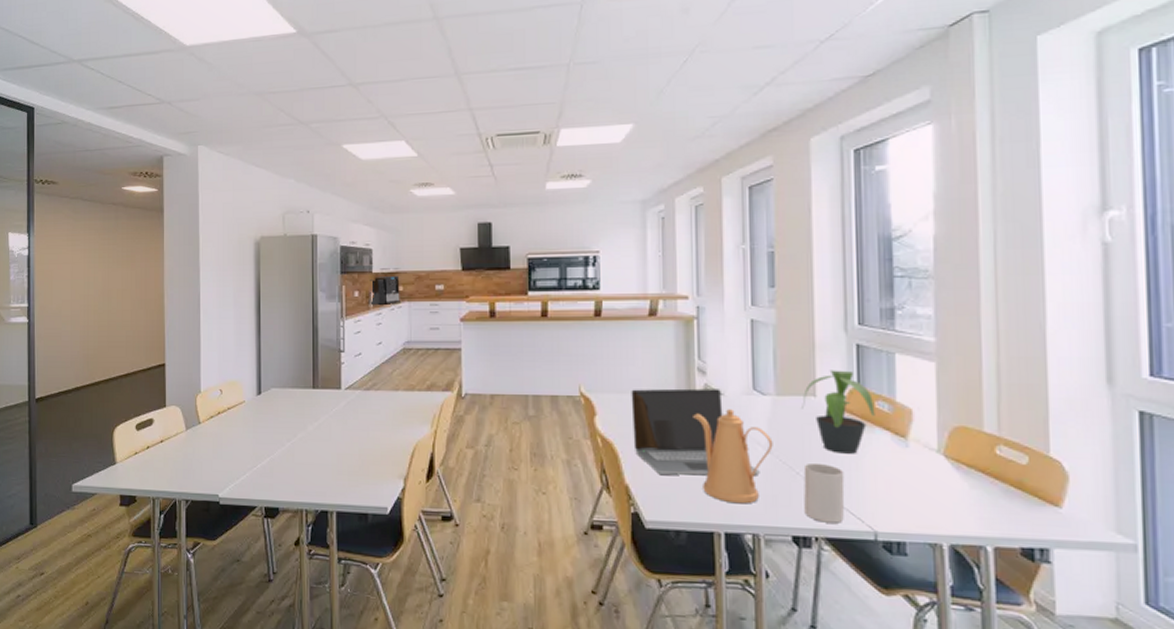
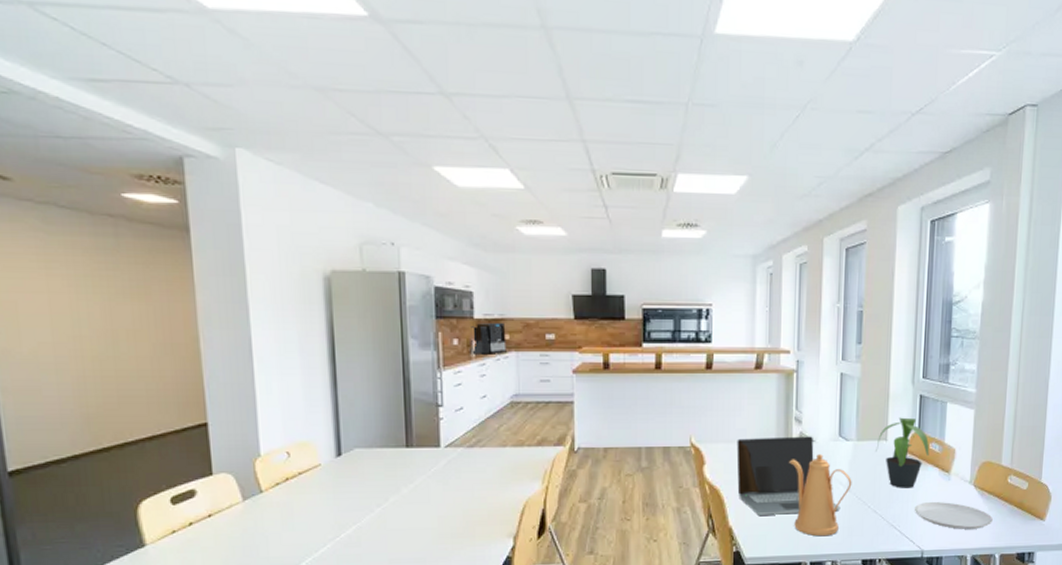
cup: present [803,462,845,523] -> none [872,497,904,546]
plate: none [859,472,977,511] -> present [914,502,993,529]

